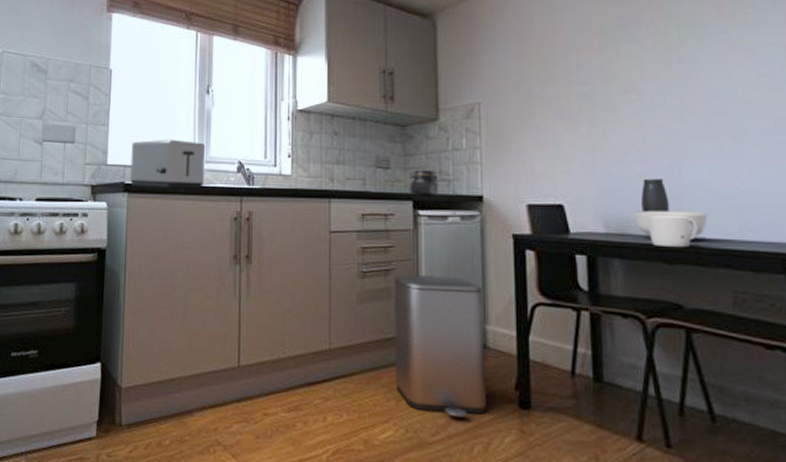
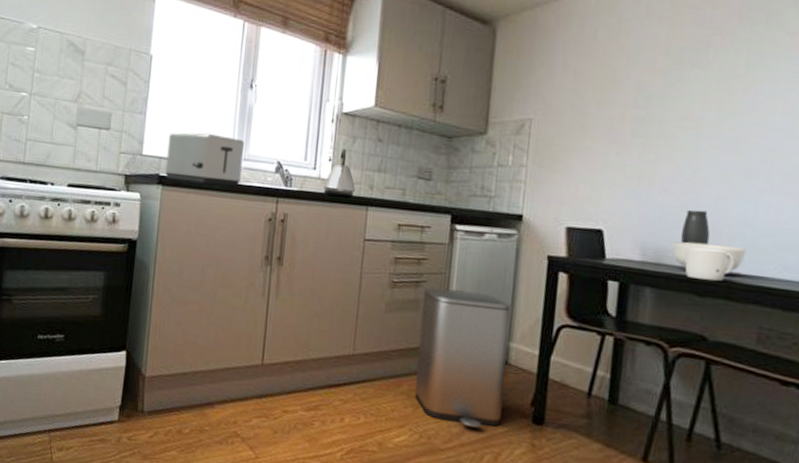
kettle: none [285,144,316,193] -> present [323,148,355,200]
jar: present [410,169,439,196] -> none [449,183,480,212]

